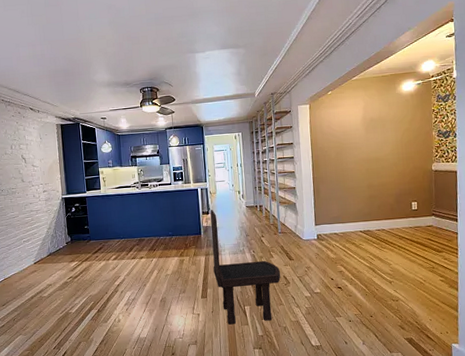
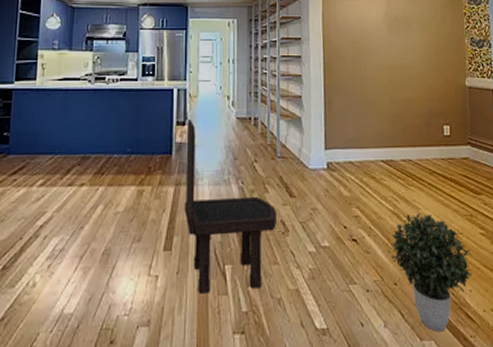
potted plant: none [367,267,433,347] -> present [390,212,473,332]

